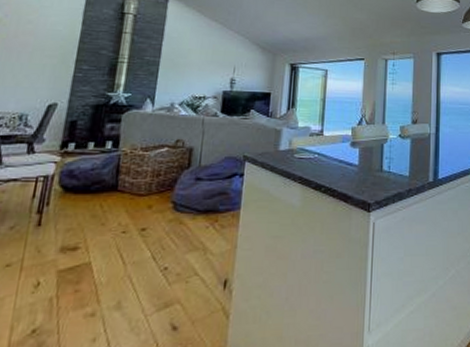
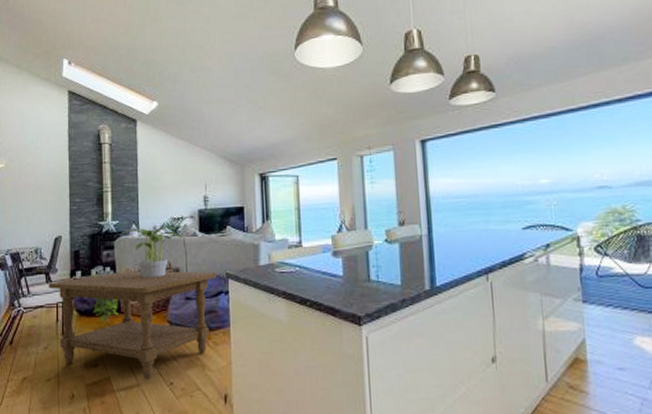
coffee table: none [29,147,234,265] -> present [48,271,217,380]
decorative plant: none [82,139,117,201] -> present [92,266,118,323]
potted plant: none [131,103,205,156] -> present [120,226,185,278]

